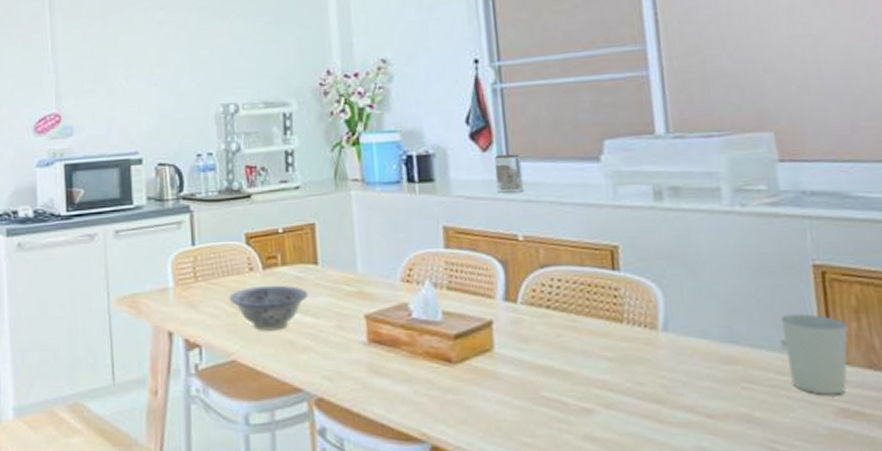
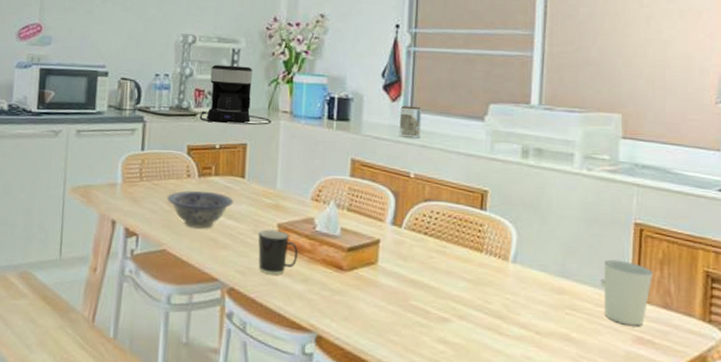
coffee maker: none [254,131,341,203] -> present [199,64,272,126]
mug: none [342,322,395,377] -> present [258,229,299,275]

